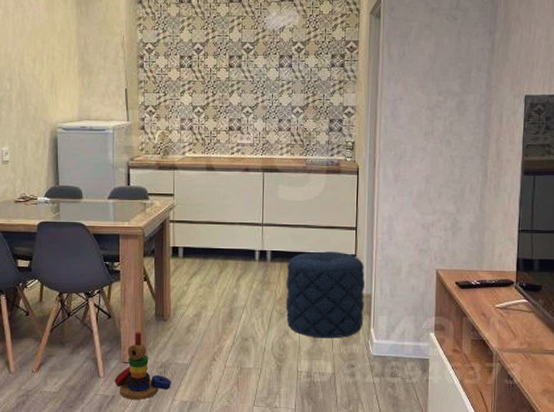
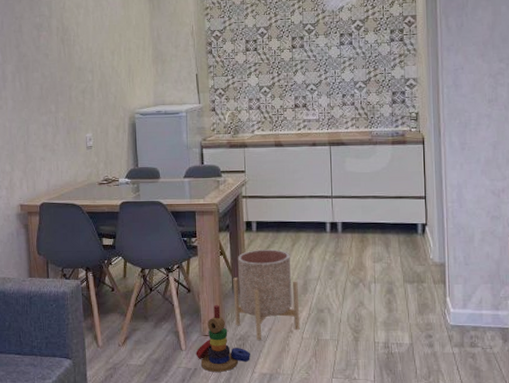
planter: none [156,276,224,369] -> present [233,250,300,341]
pouf: present [285,251,365,339] -> none [358,221,439,308]

